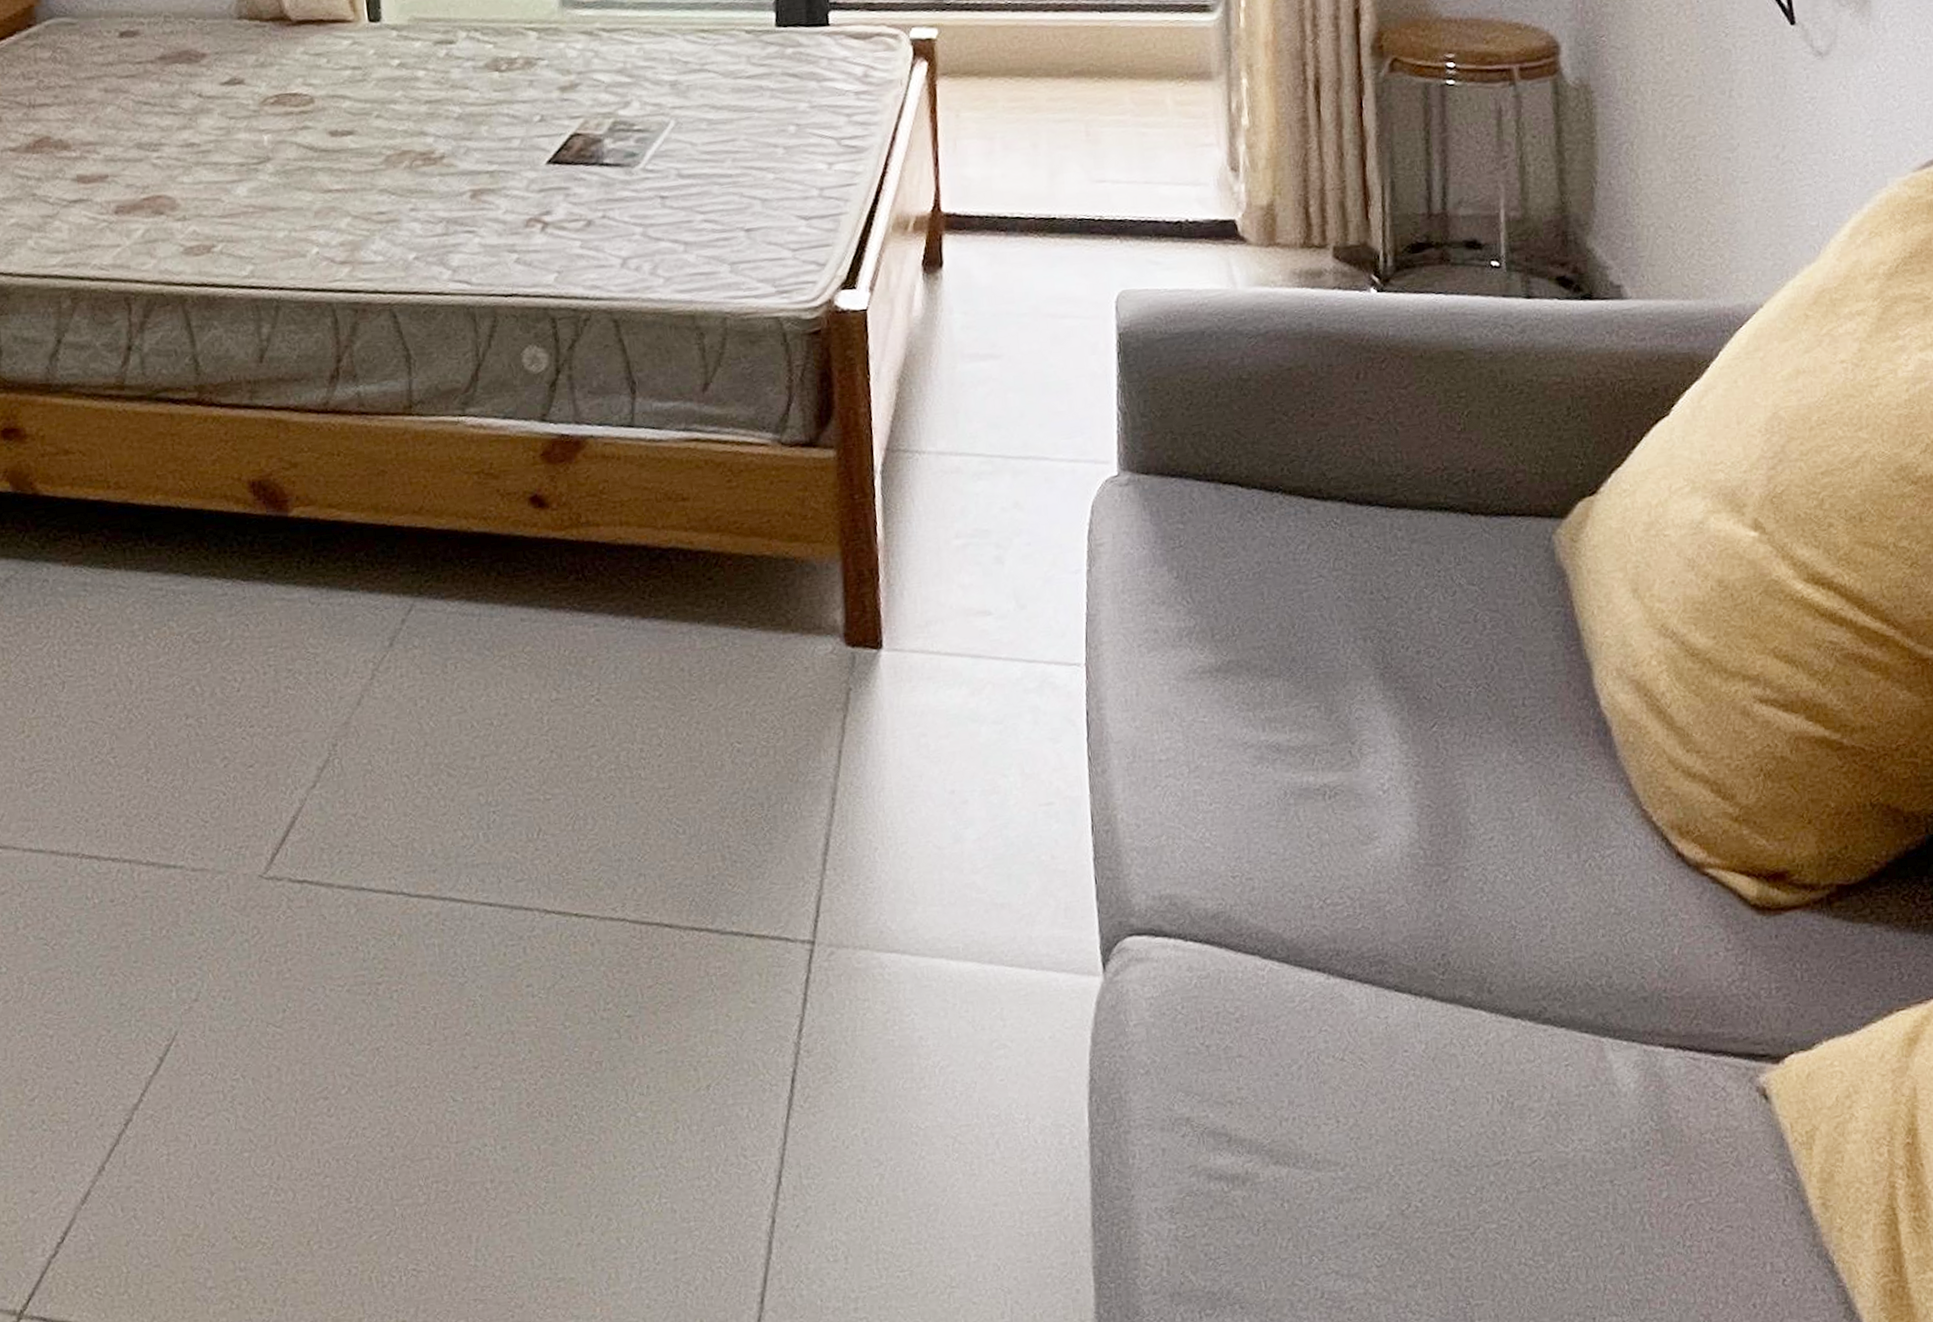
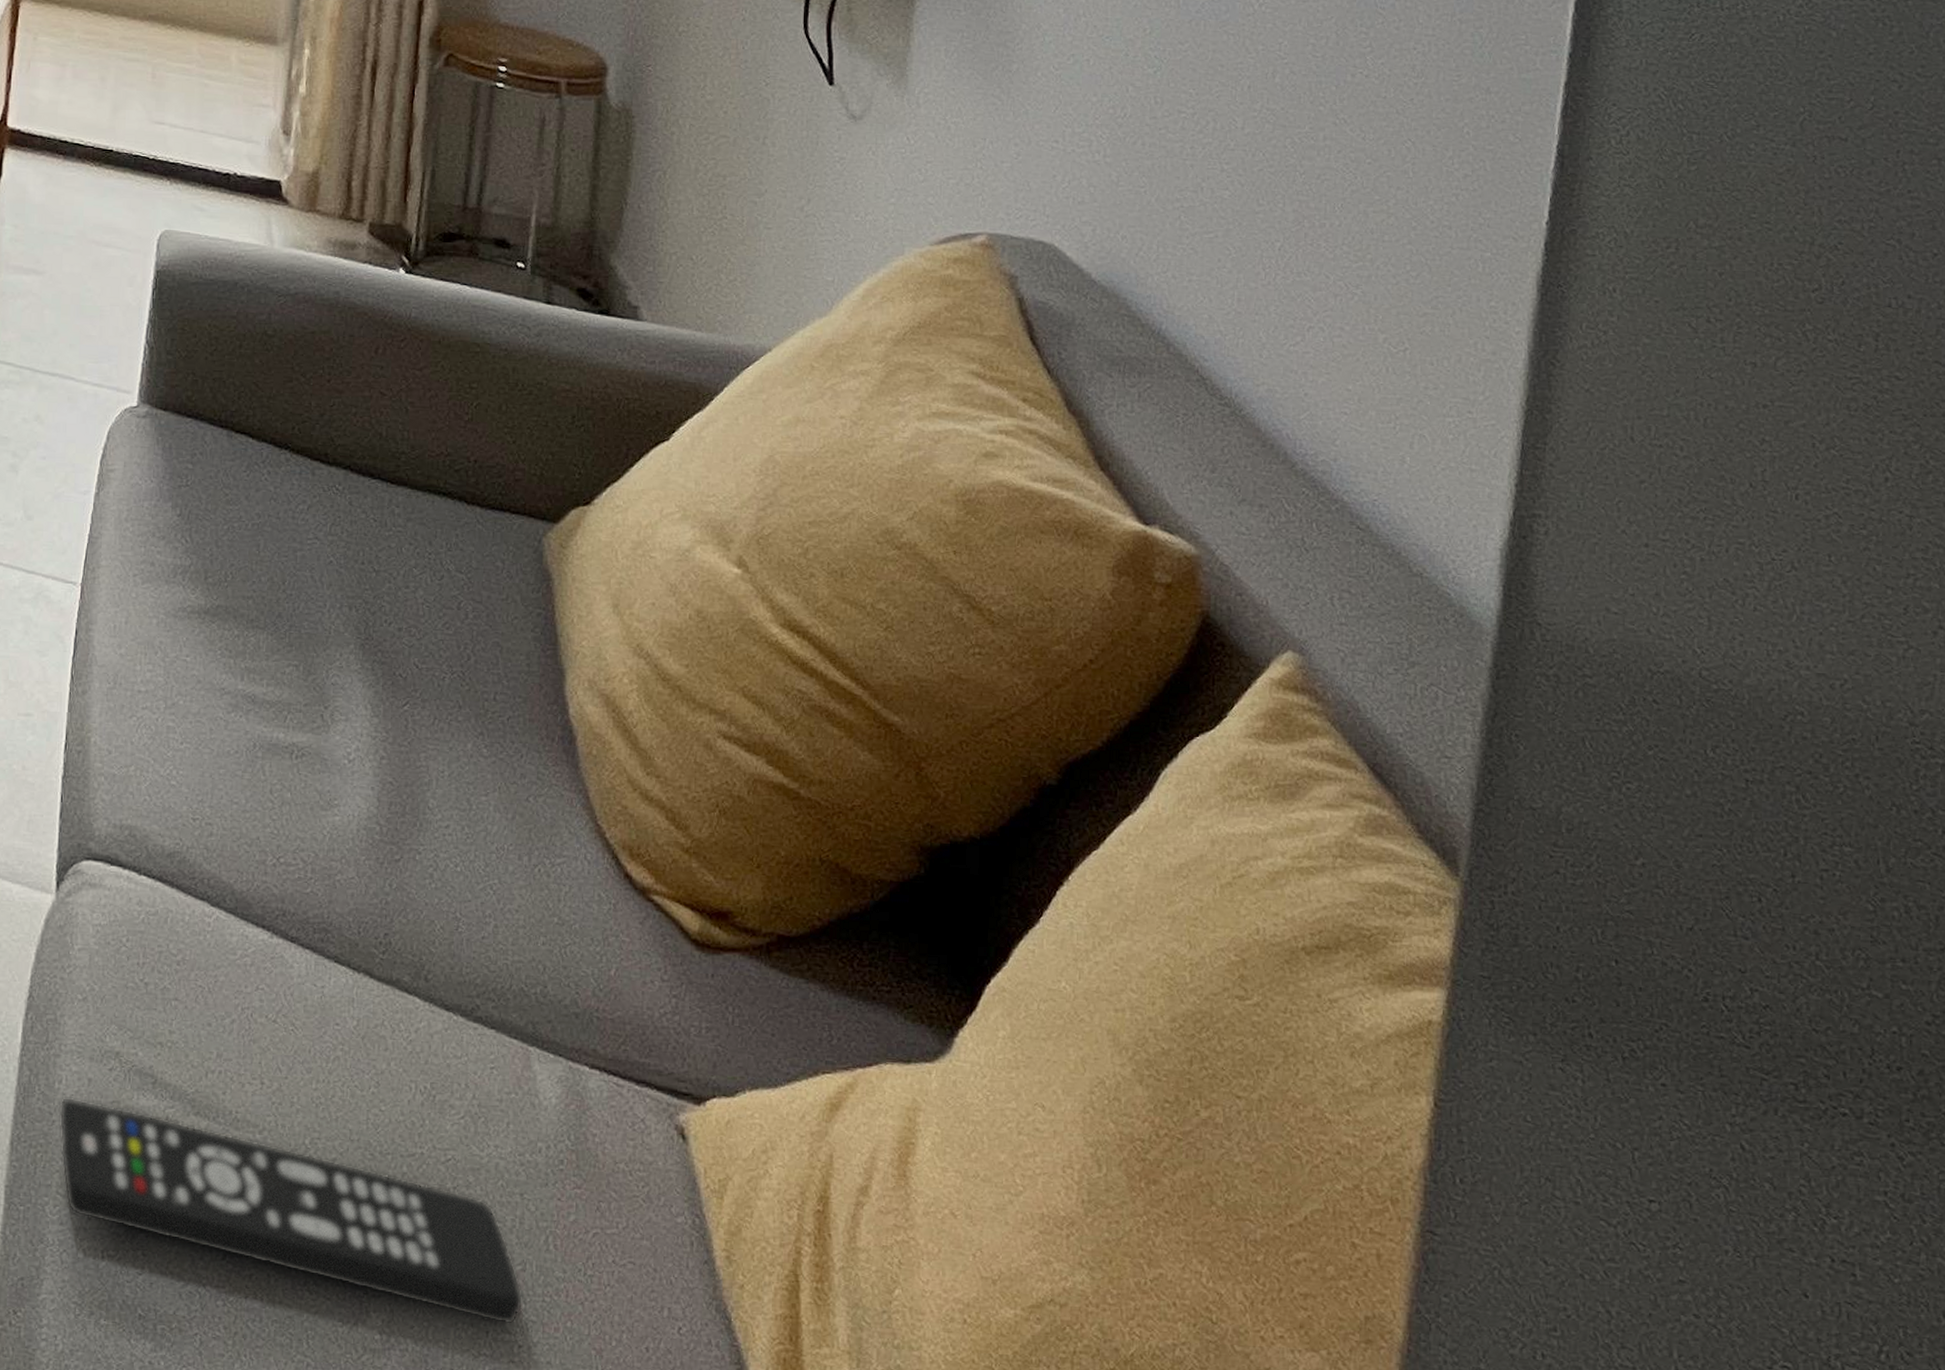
remote control: none [1136,1169,1627,1309] -> present [59,1097,523,1325]

